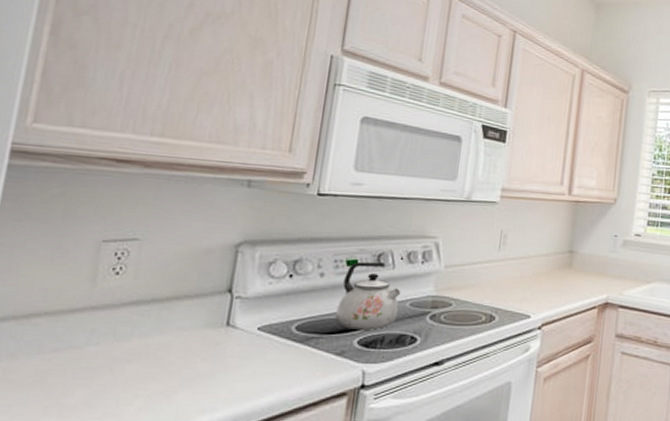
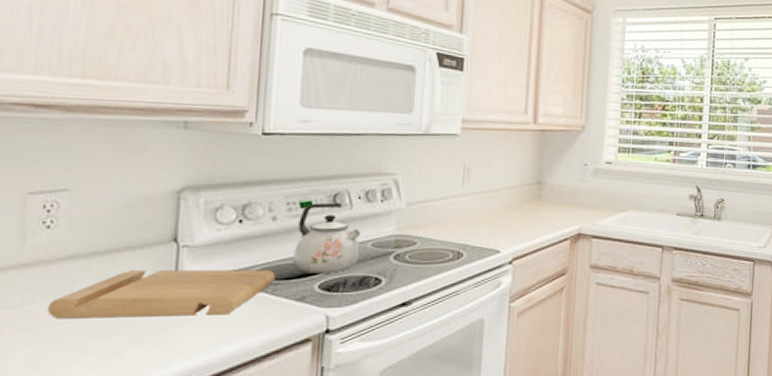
cutting board: none [107,318,318,365] -> present [46,269,275,319]

